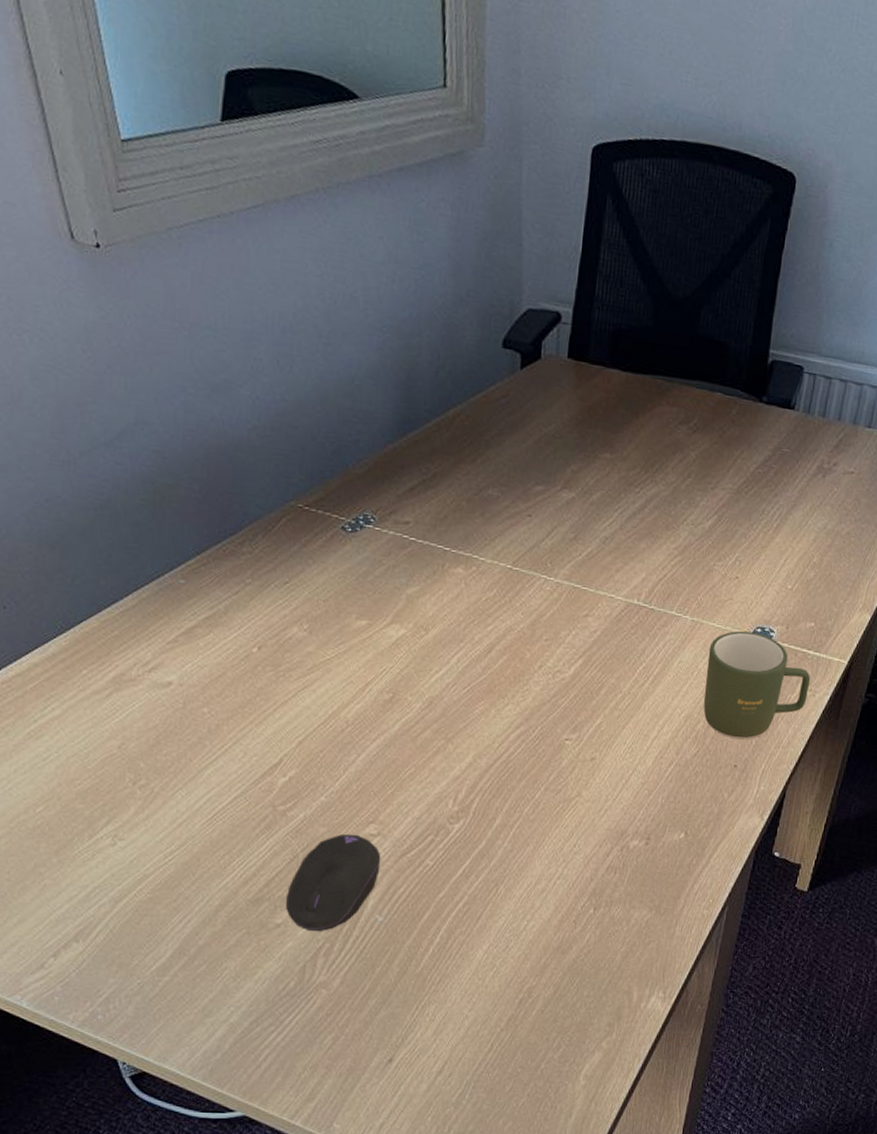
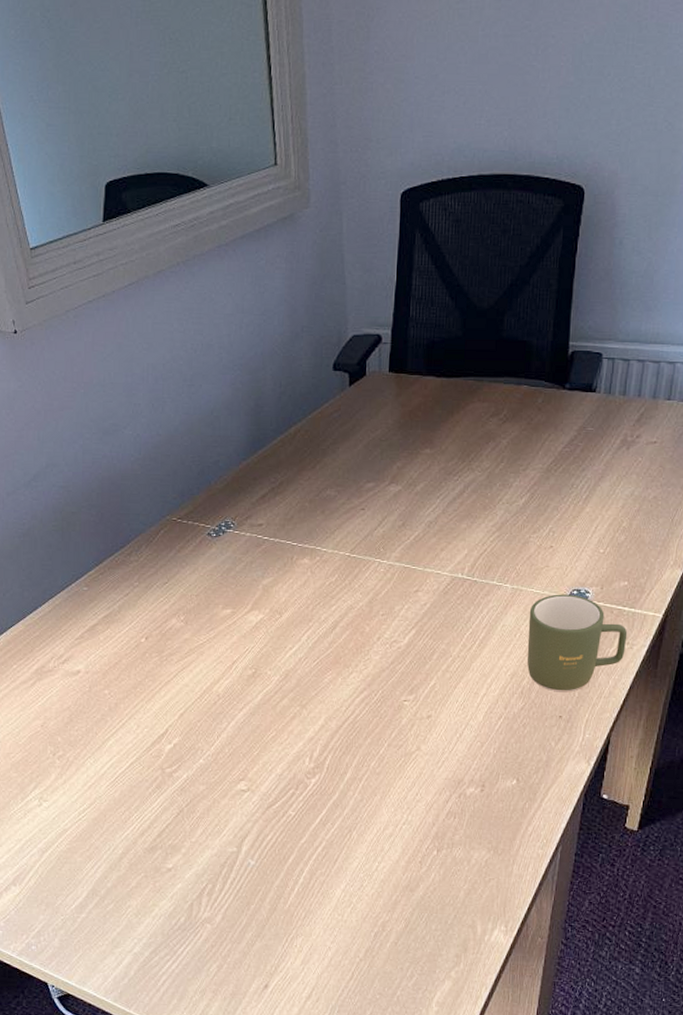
computer mouse: present [286,833,381,932] -> none [175,790,251,875]

